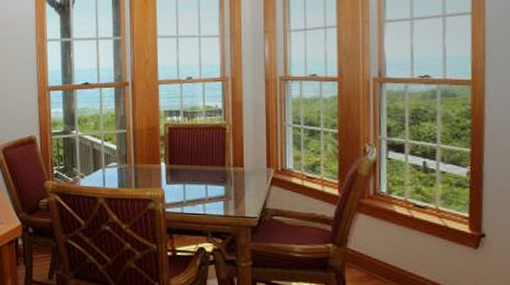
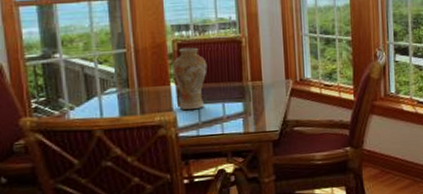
vase: none [164,131,194,189] -> present [173,47,207,110]

